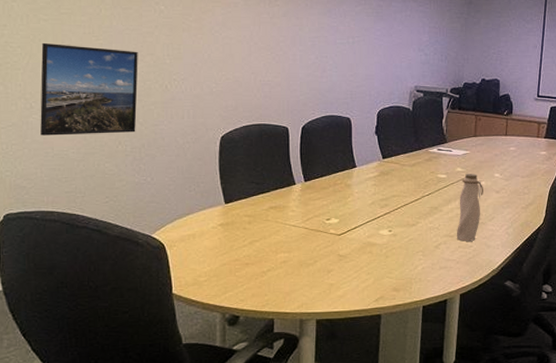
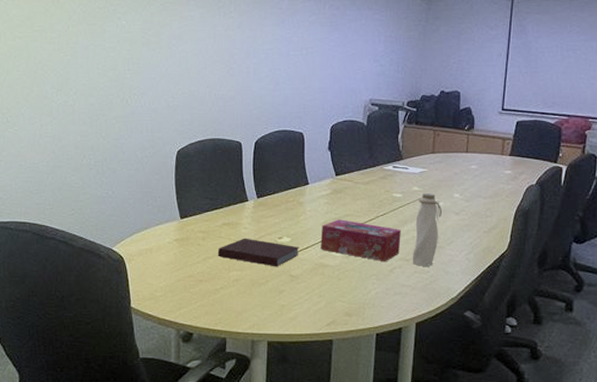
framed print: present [40,42,138,136] -> none [15,59,102,149]
notebook: none [264,220,348,248] -> present [217,238,300,267]
tissue box: none [368,200,446,239] -> present [320,219,401,262]

